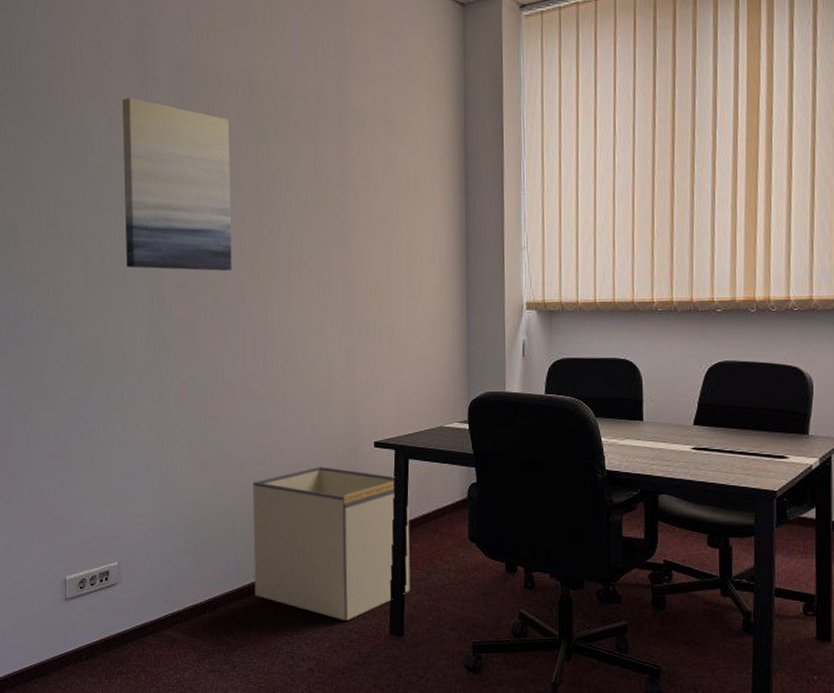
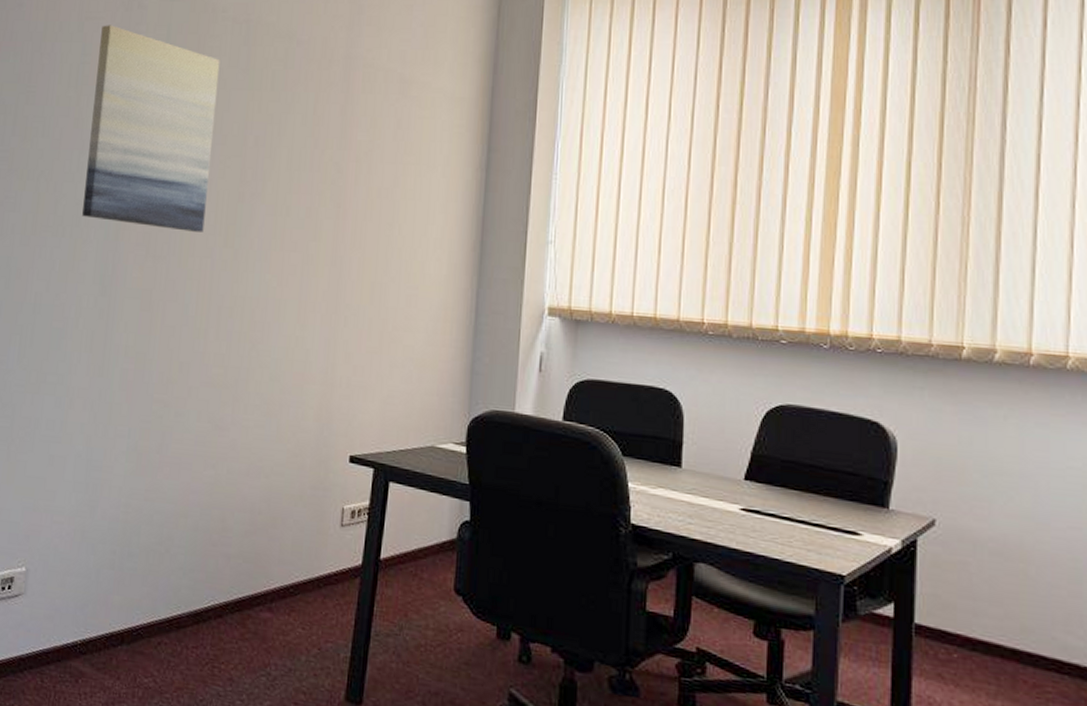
storage bin: present [253,467,411,621] -> none [185,478,385,676]

